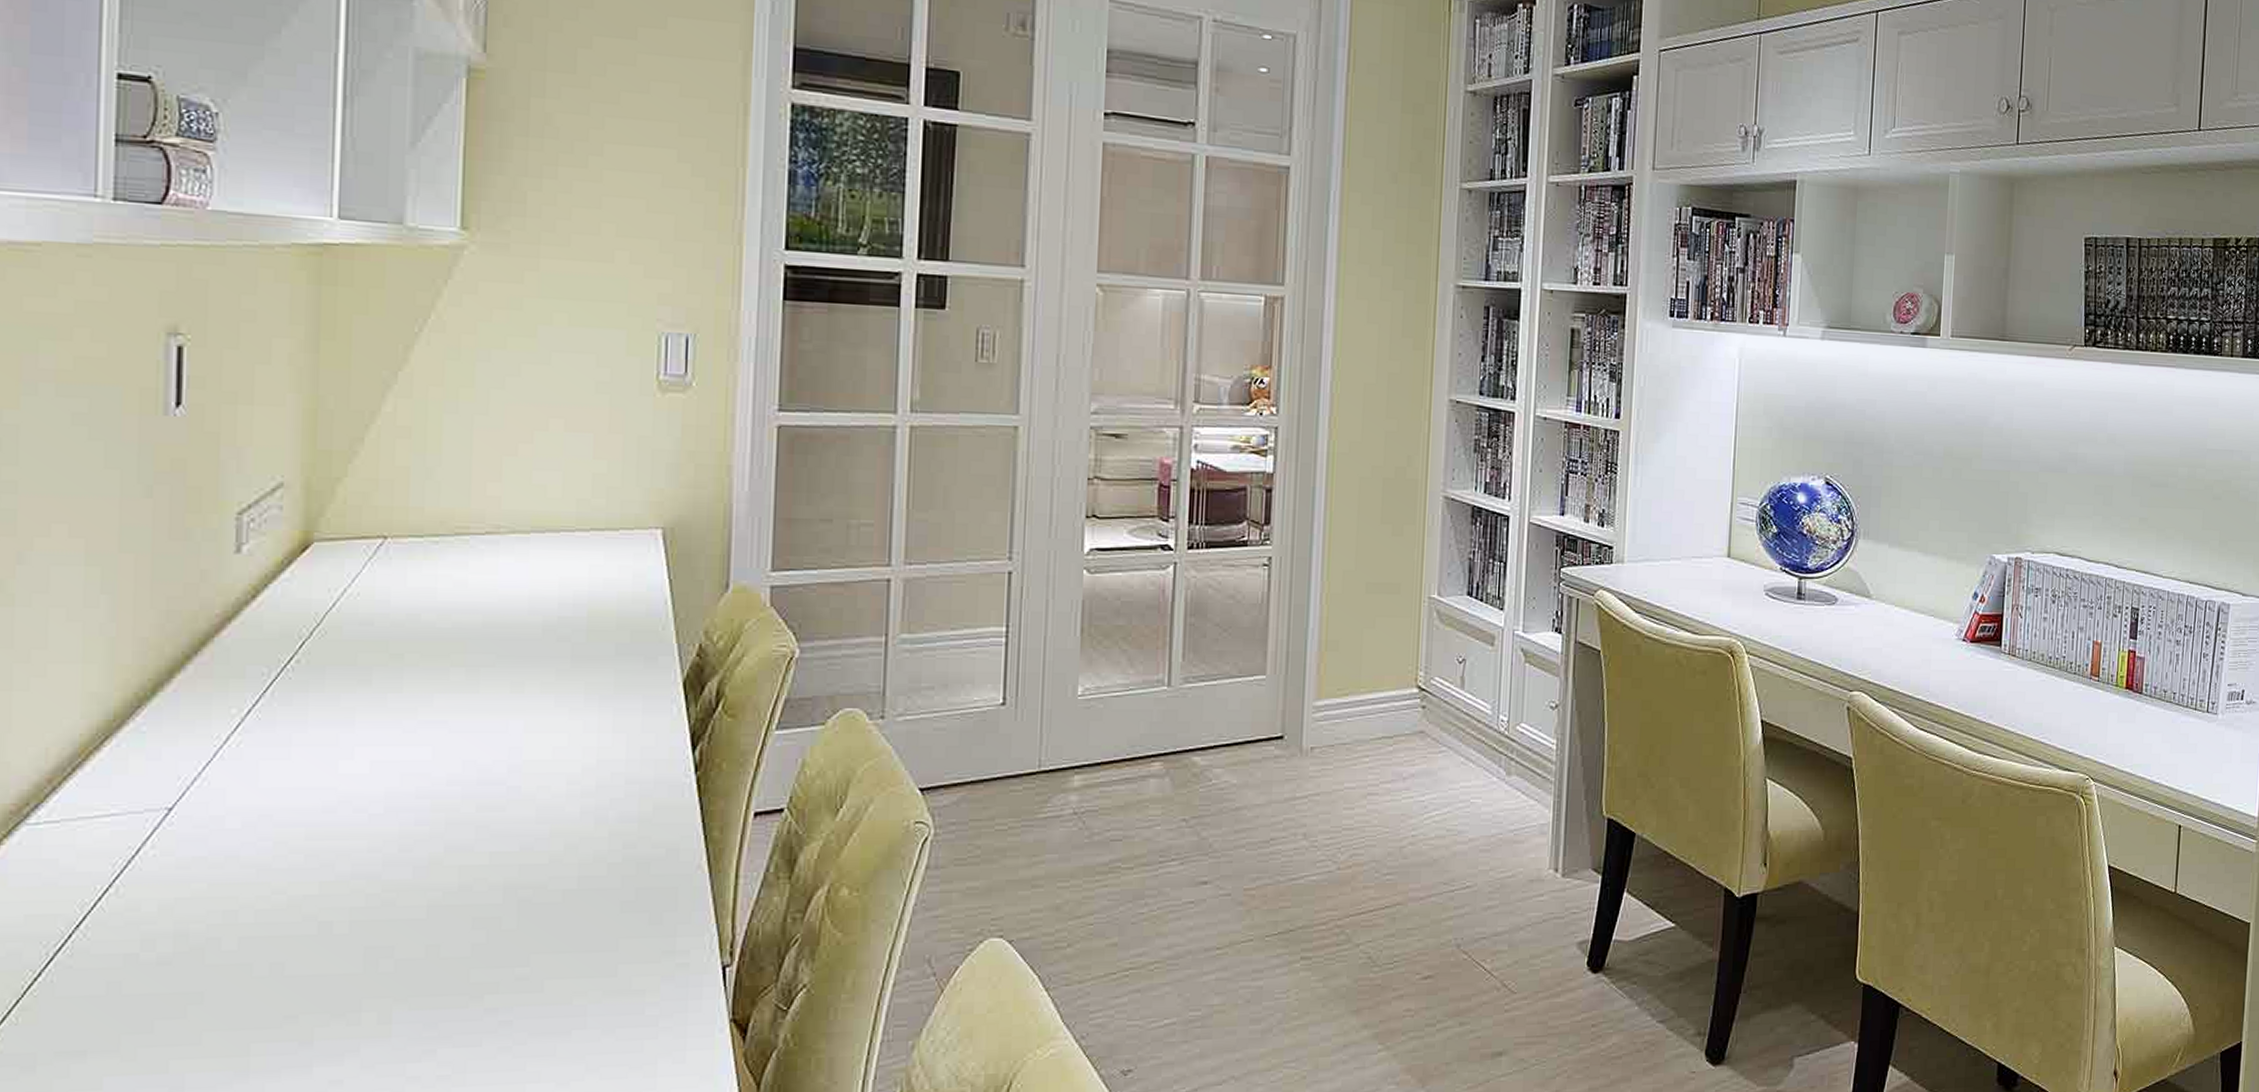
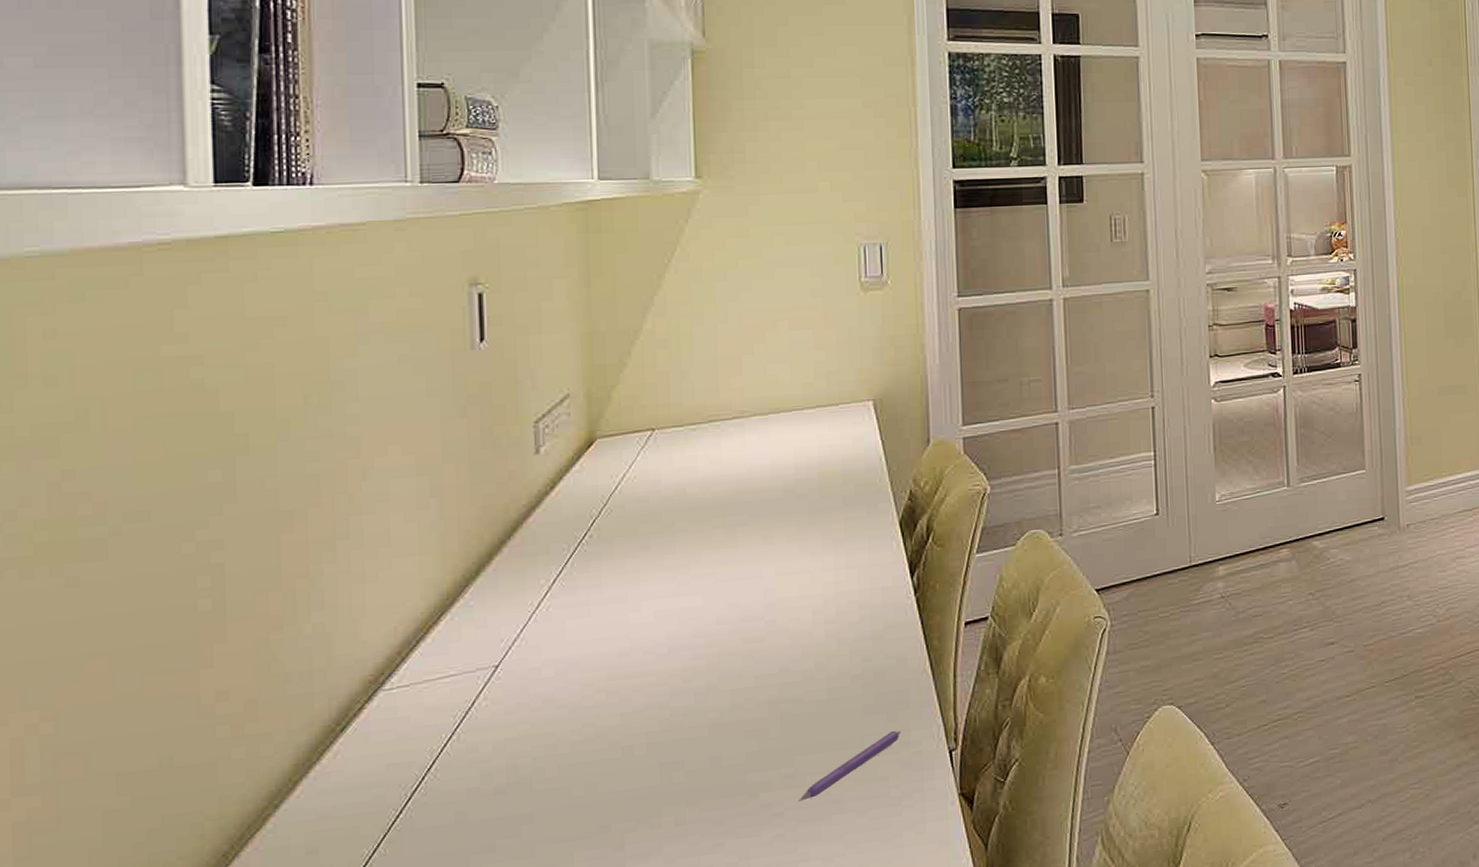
pen: none [532,935,666,1009] -> present [799,730,902,801]

